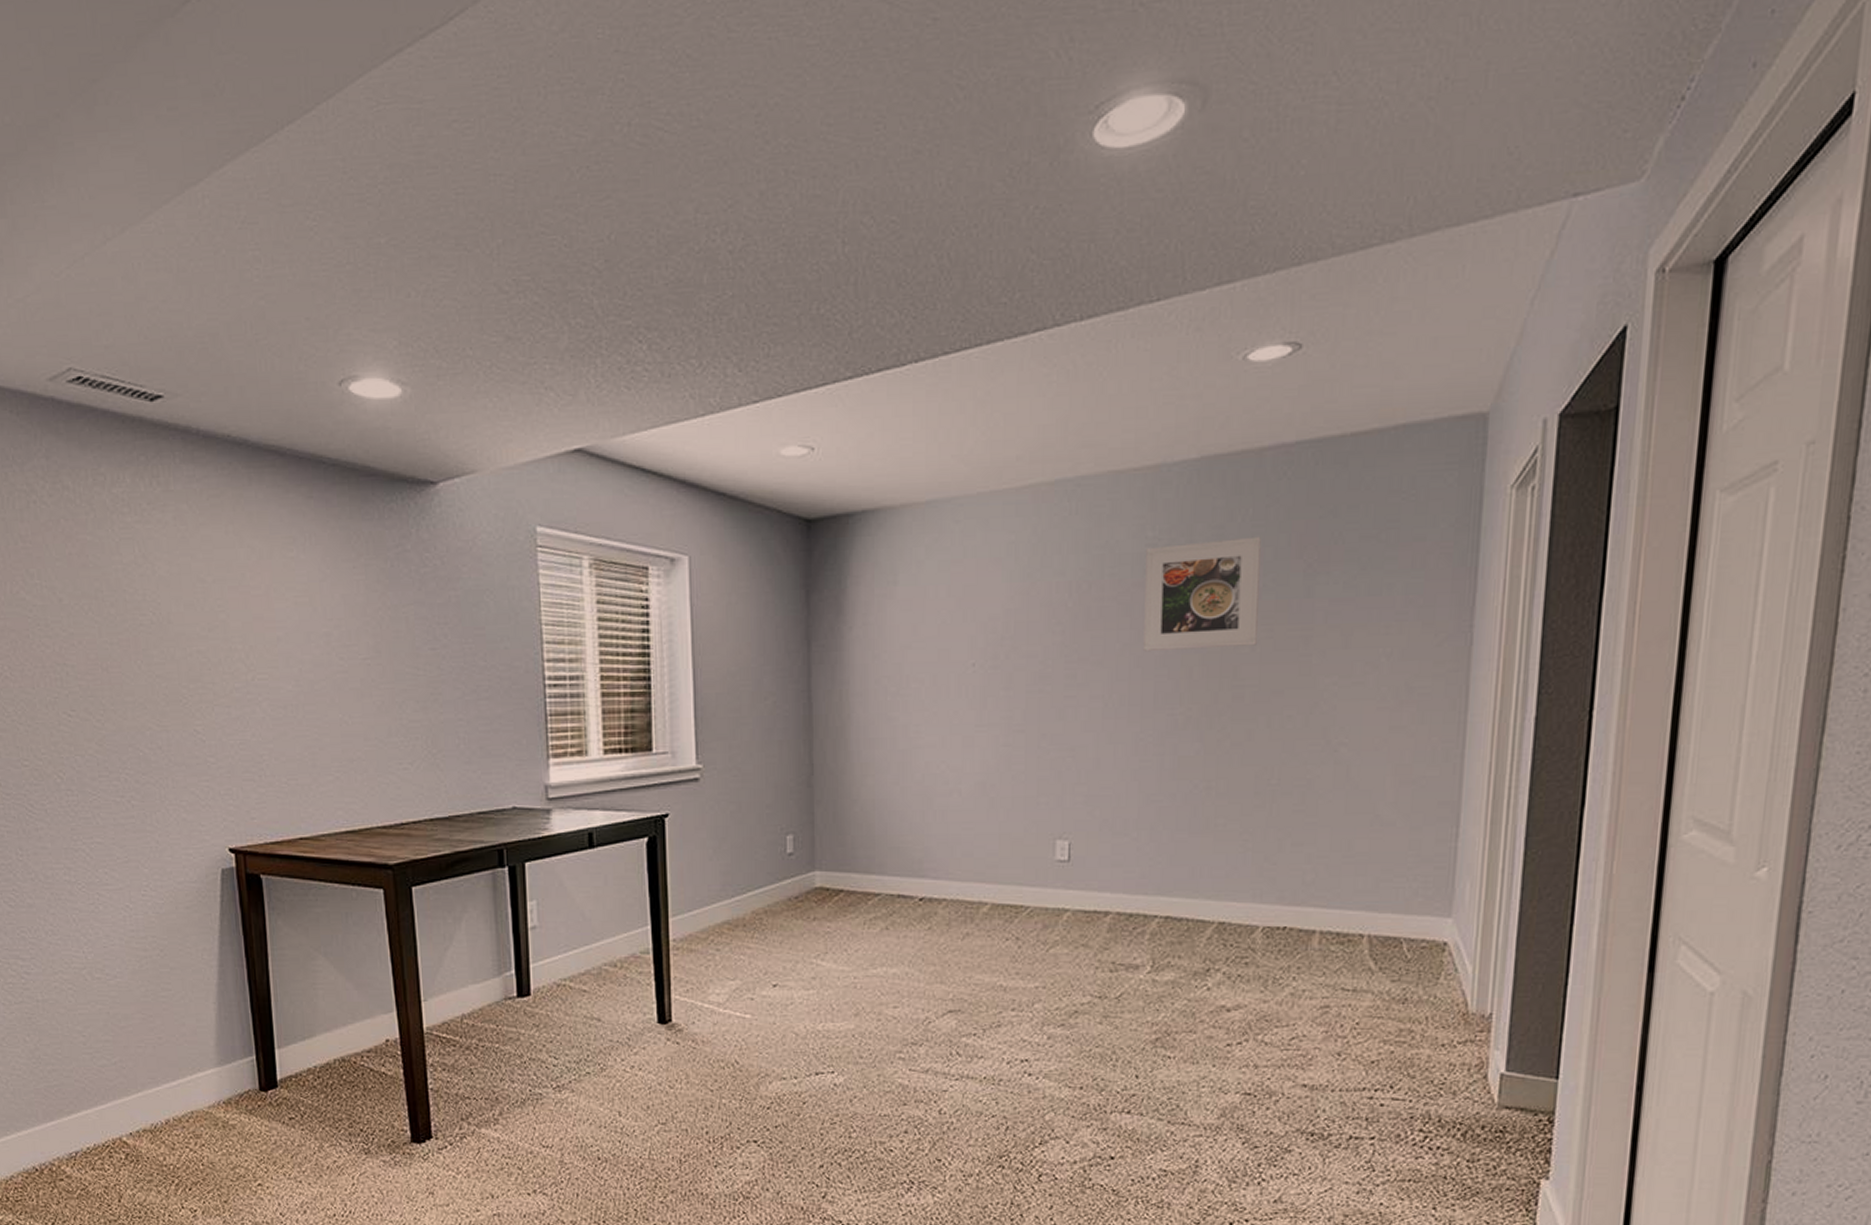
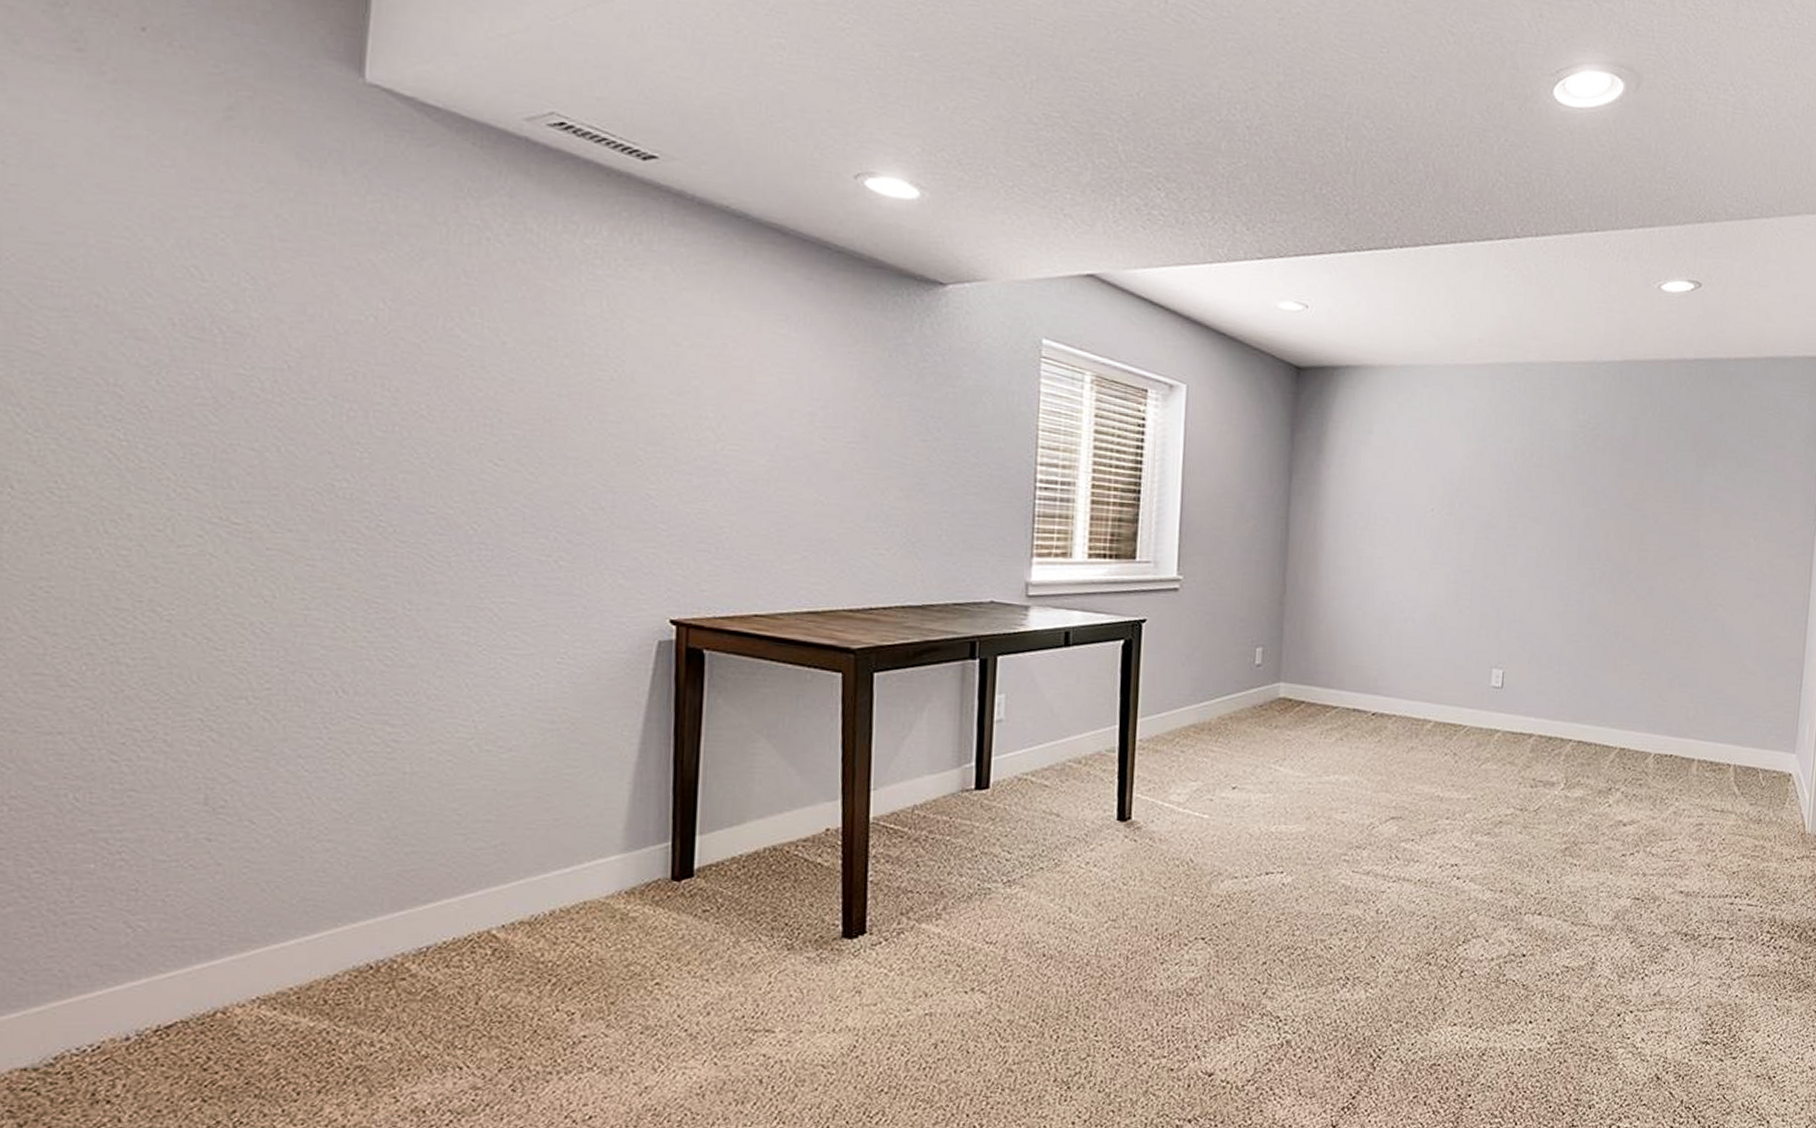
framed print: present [1144,536,1261,652] -> none [1572,428,1666,518]

